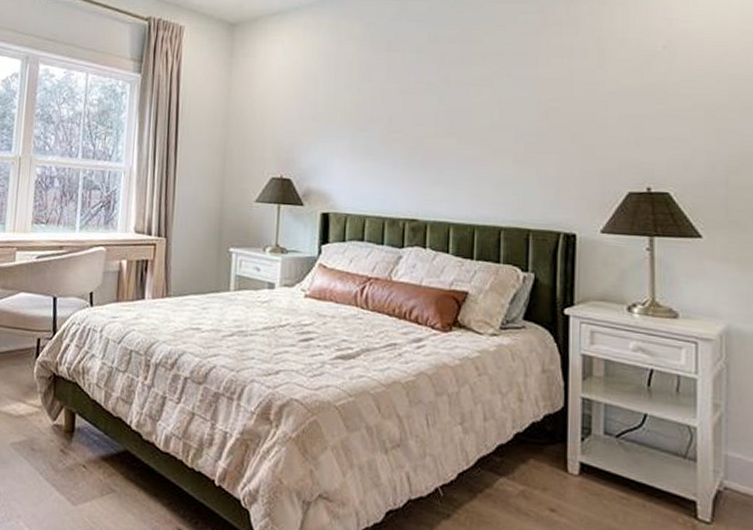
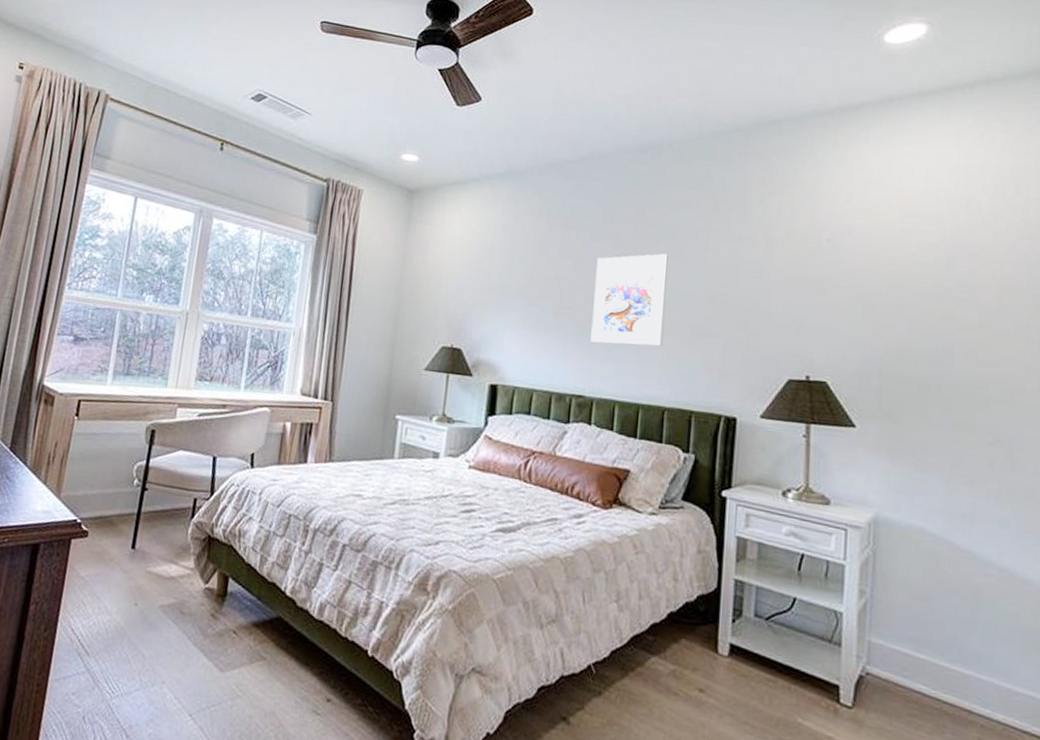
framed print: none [421,71,498,166] -> present [590,253,668,347]

